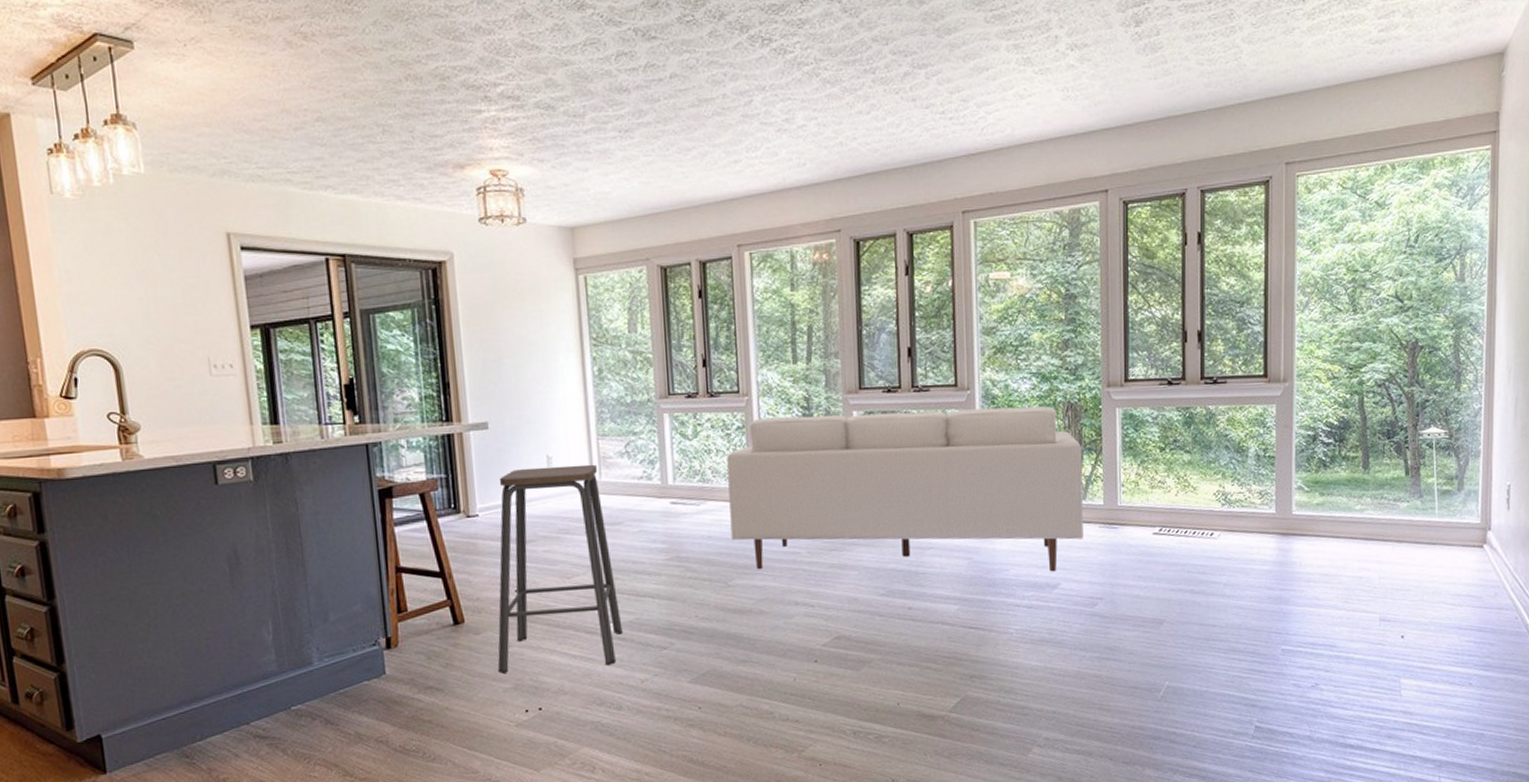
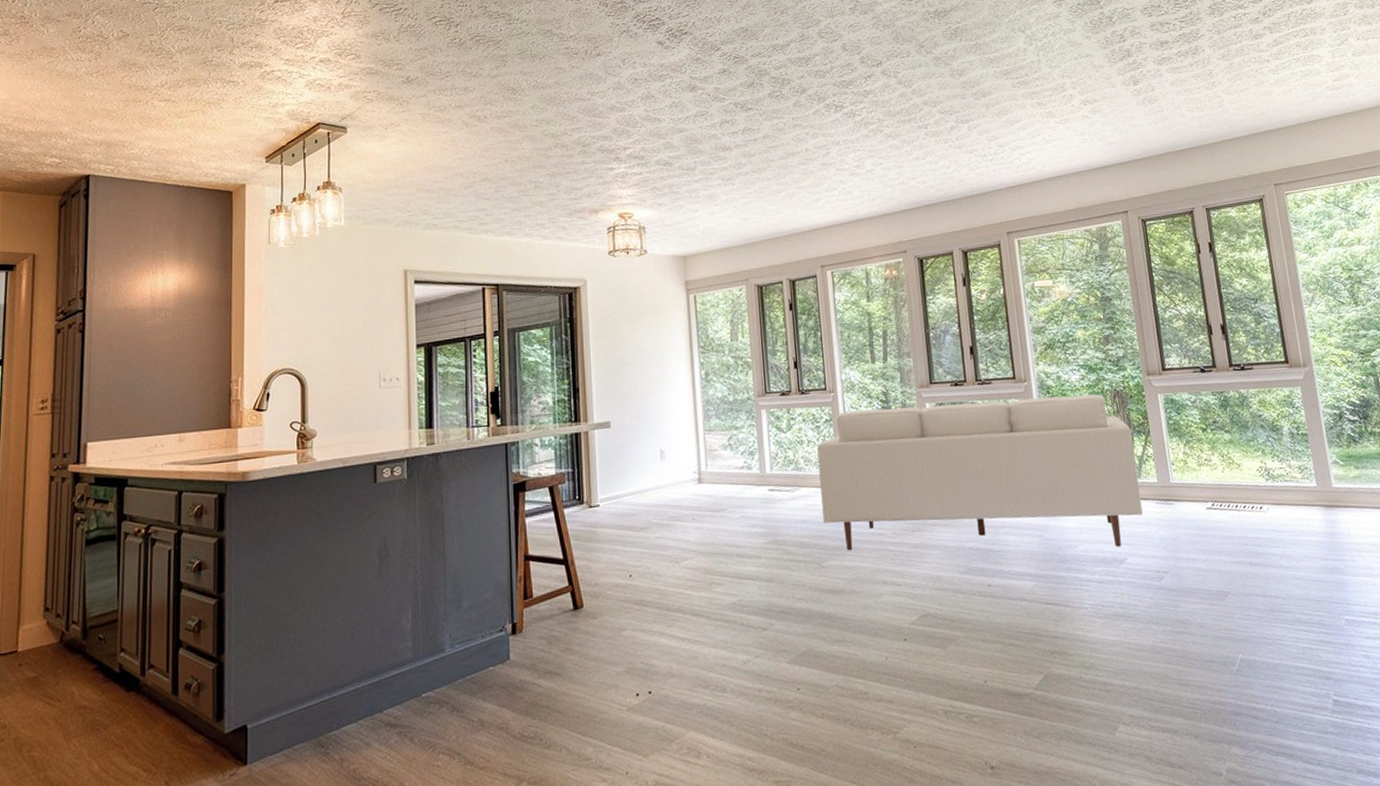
bar stool: present [497,464,623,673] -> none [612,456,727,657]

